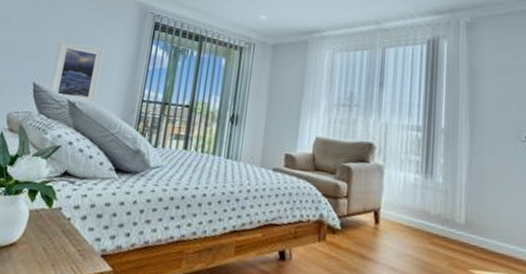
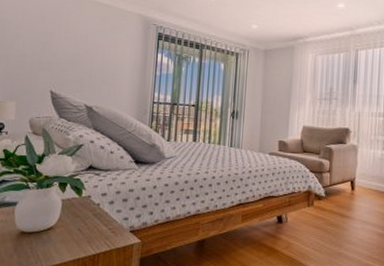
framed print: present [49,40,104,104] -> none [66,51,114,108]

